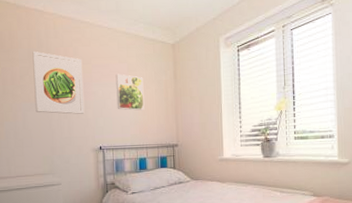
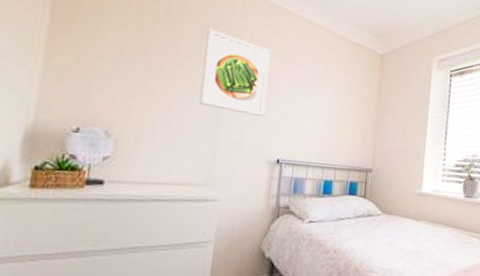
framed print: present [115,73,145,111] -> none [306,75,343,124]

